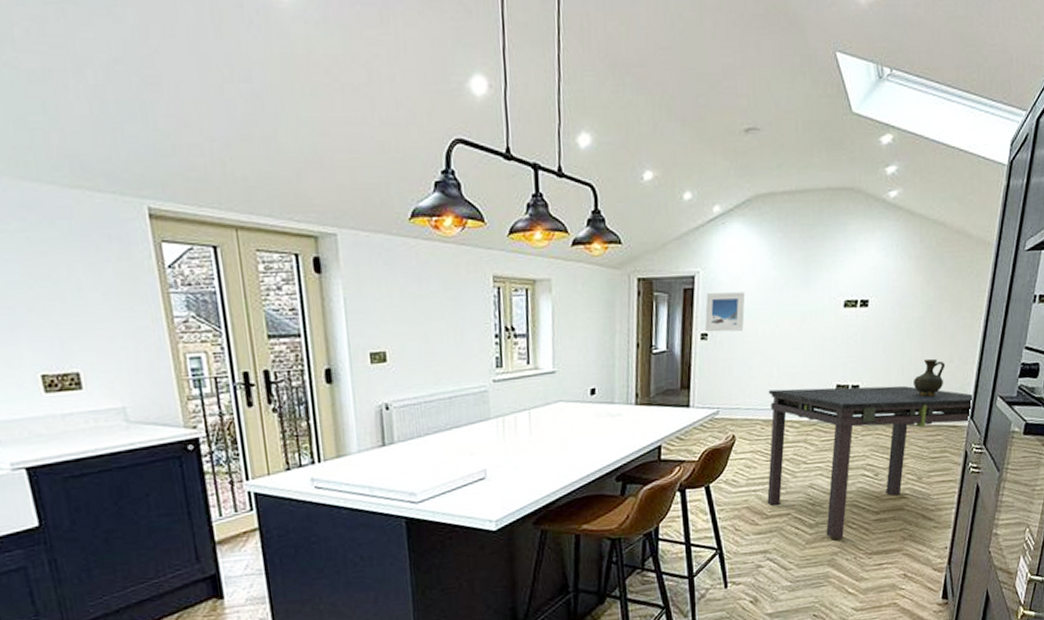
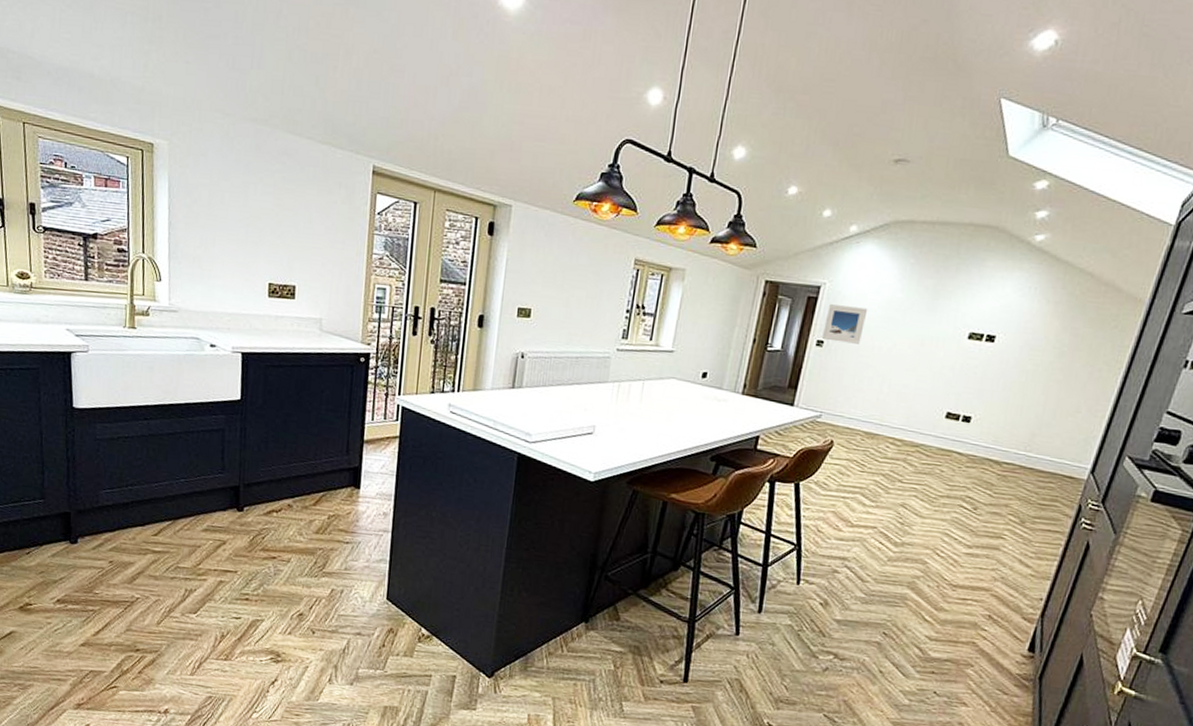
dining table: present [767,385,972,539] -> none [855,405,1096,564]
ceramic jug: present [914,358,946,397] -> none [1031,403,1071,443]

